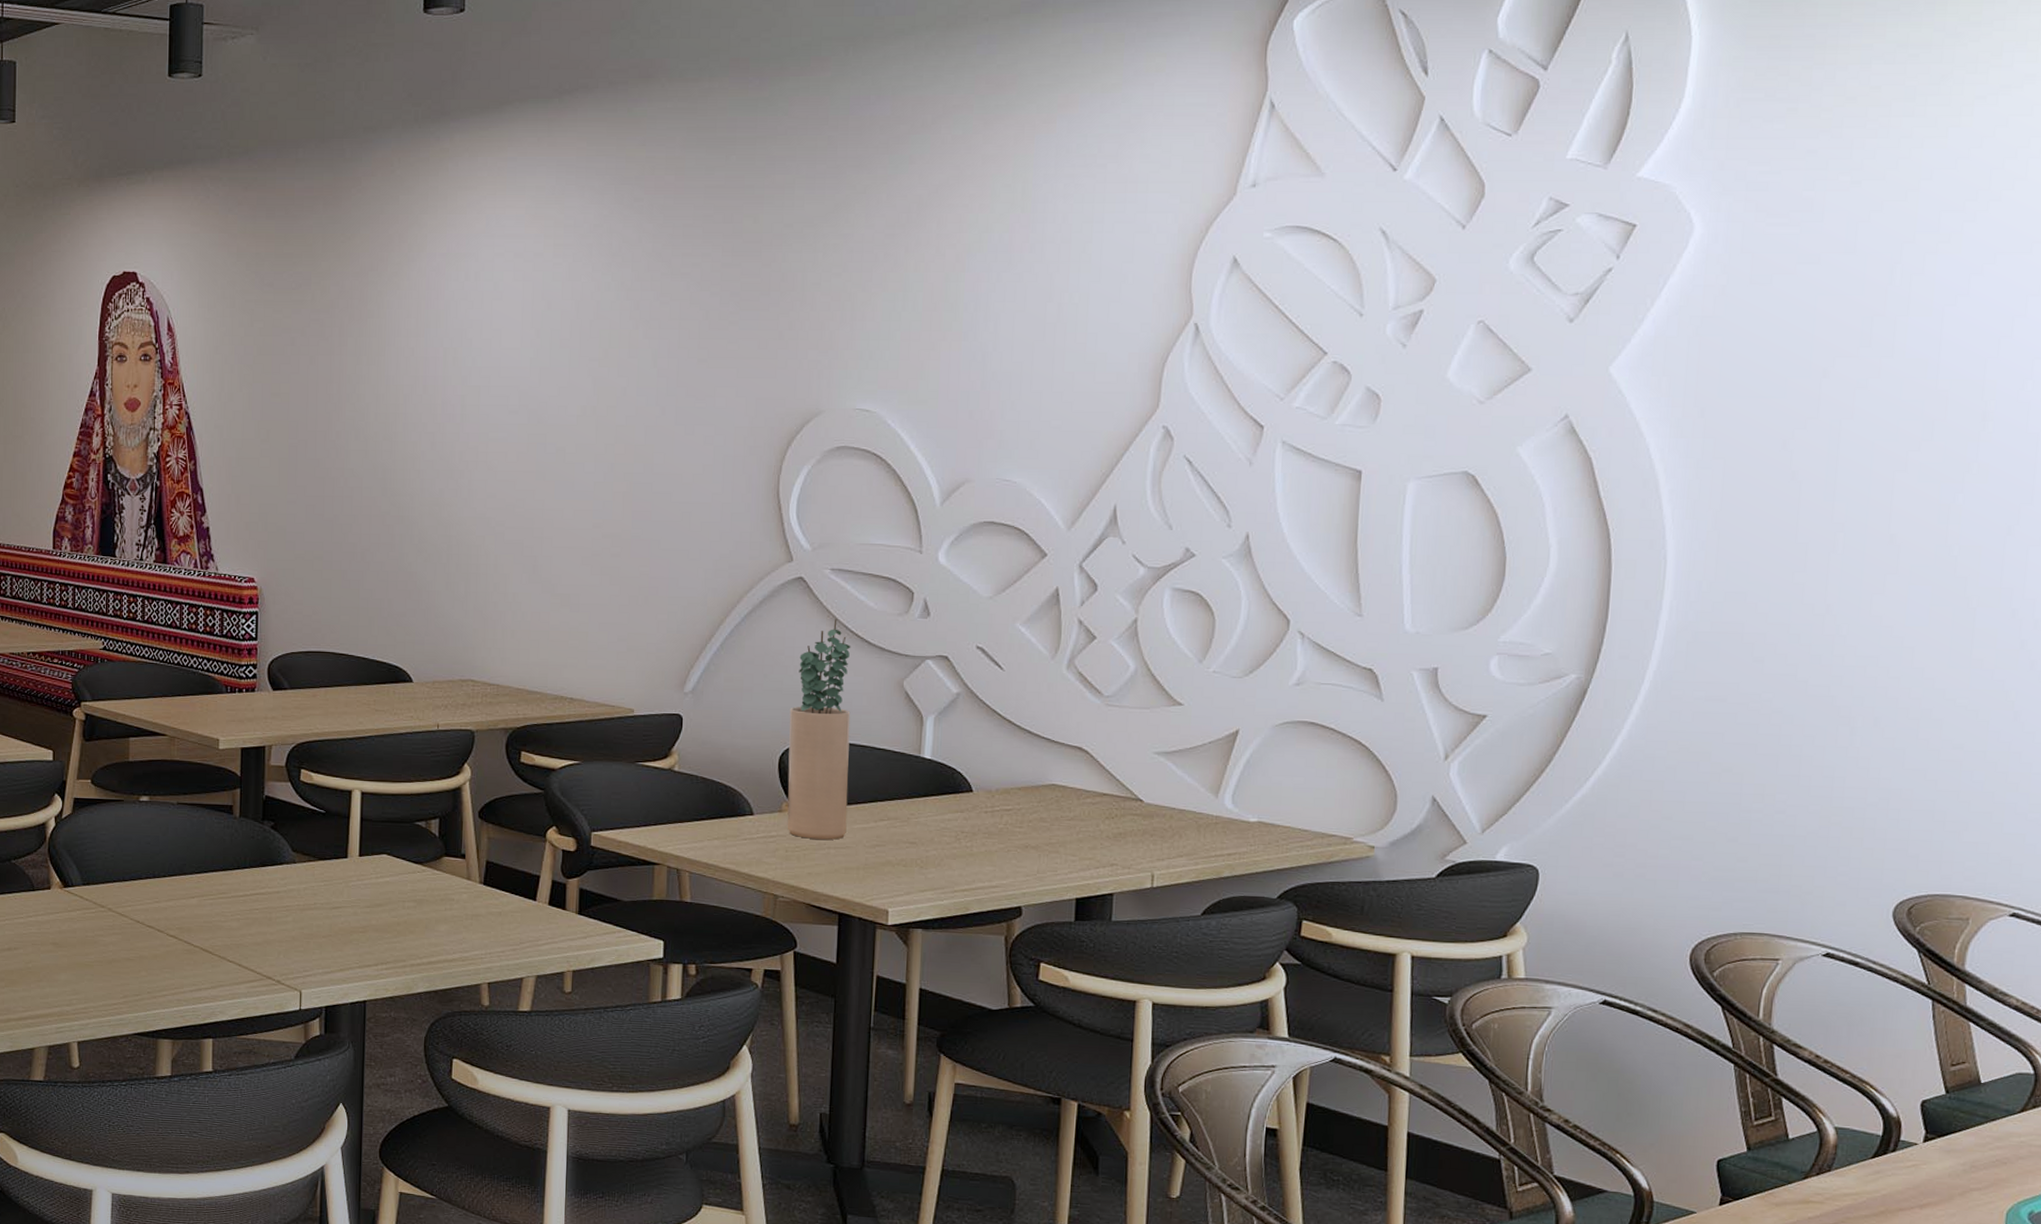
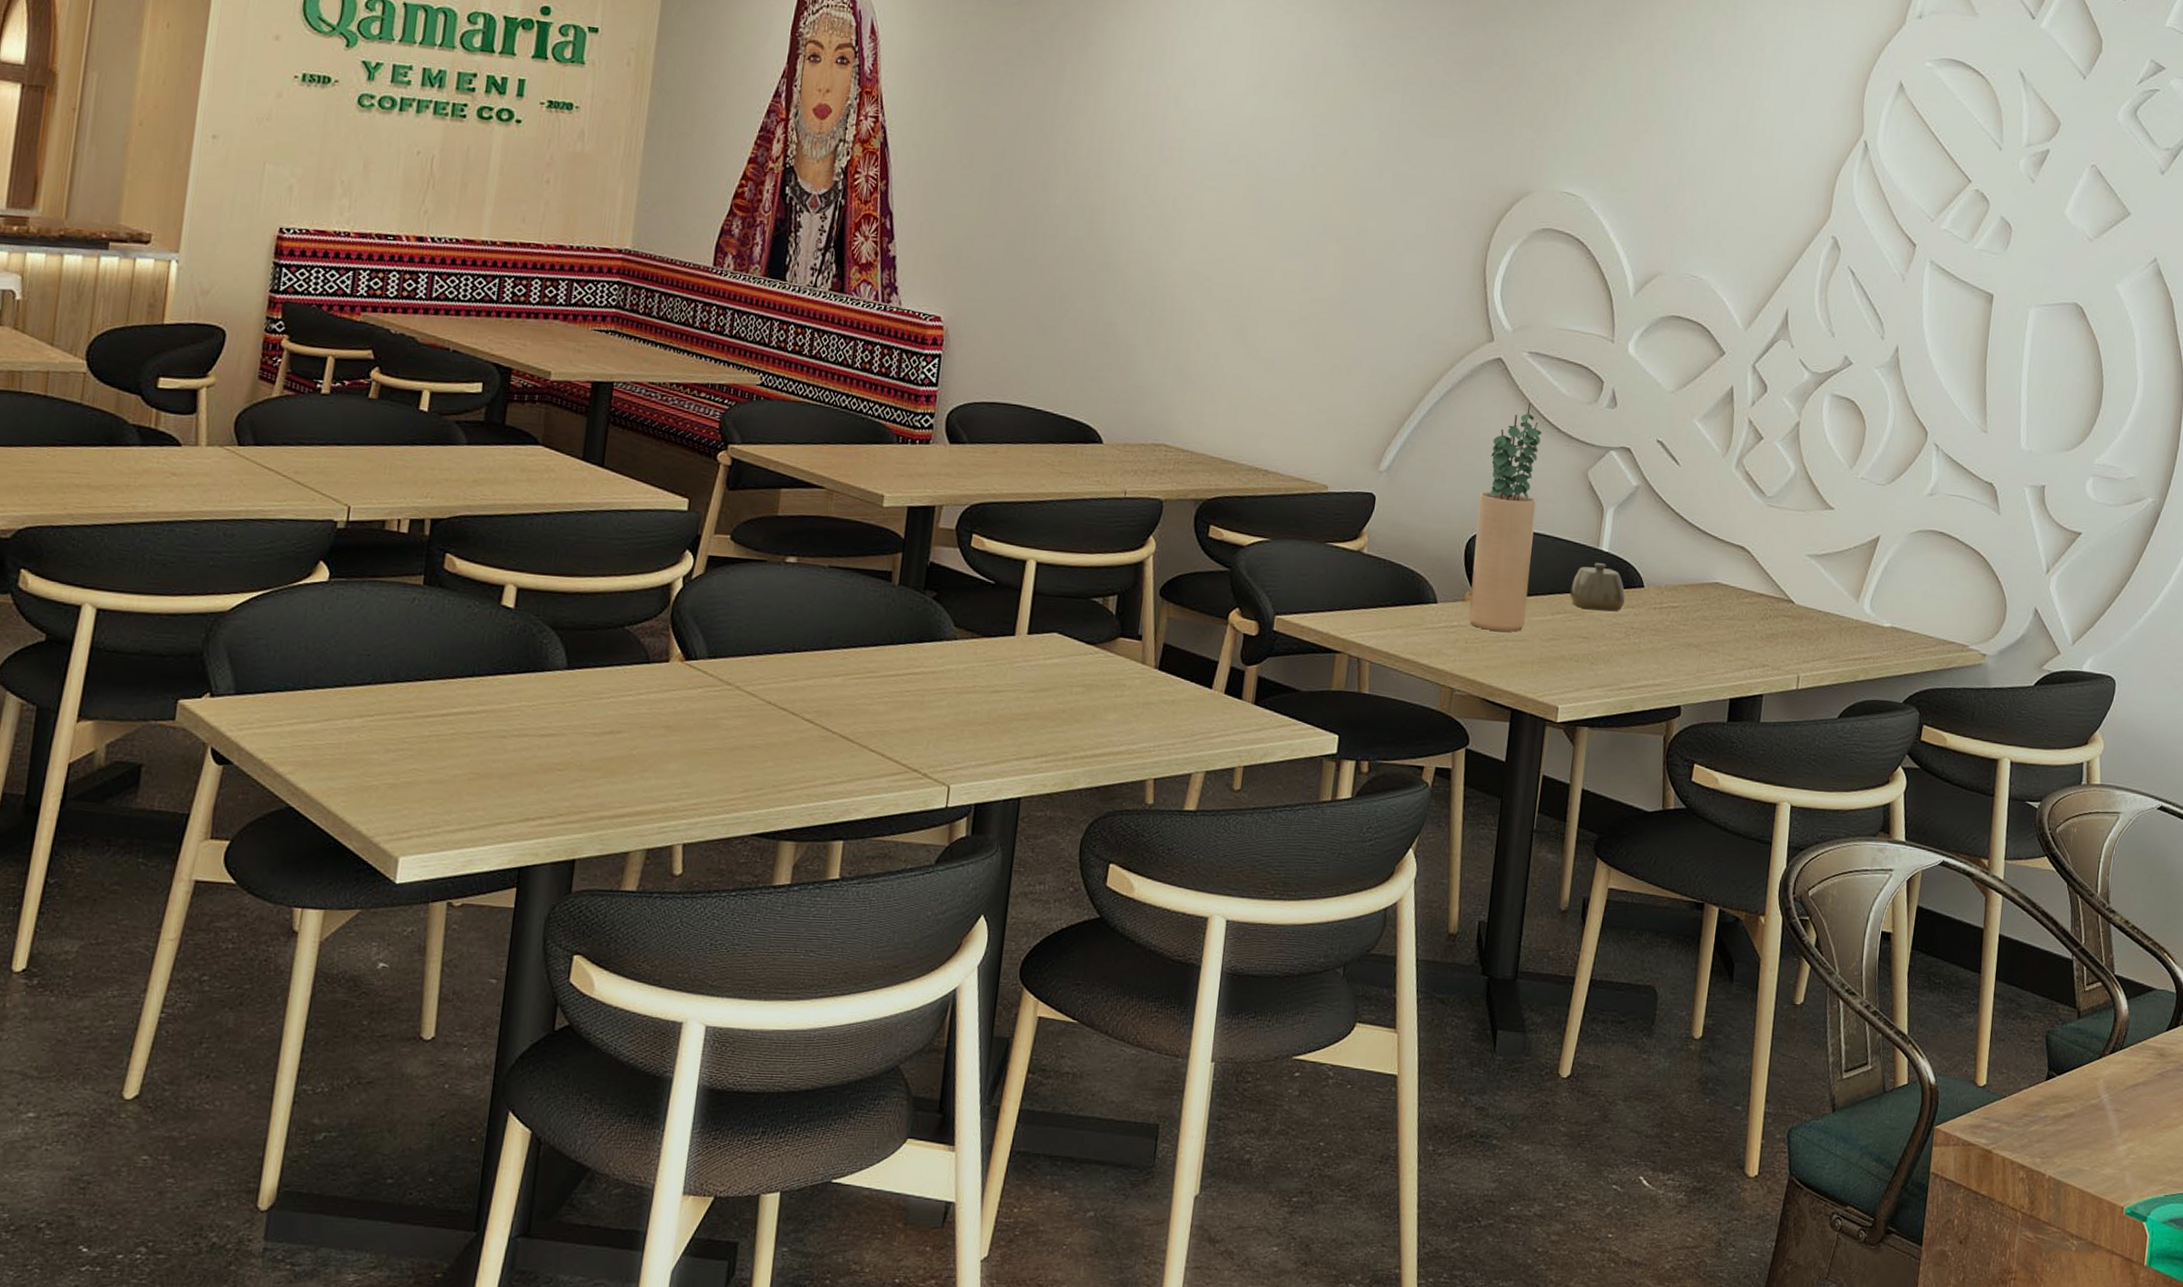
sugar bowl: none [892,770,953,817] -> present [1569,563,1625,612]

